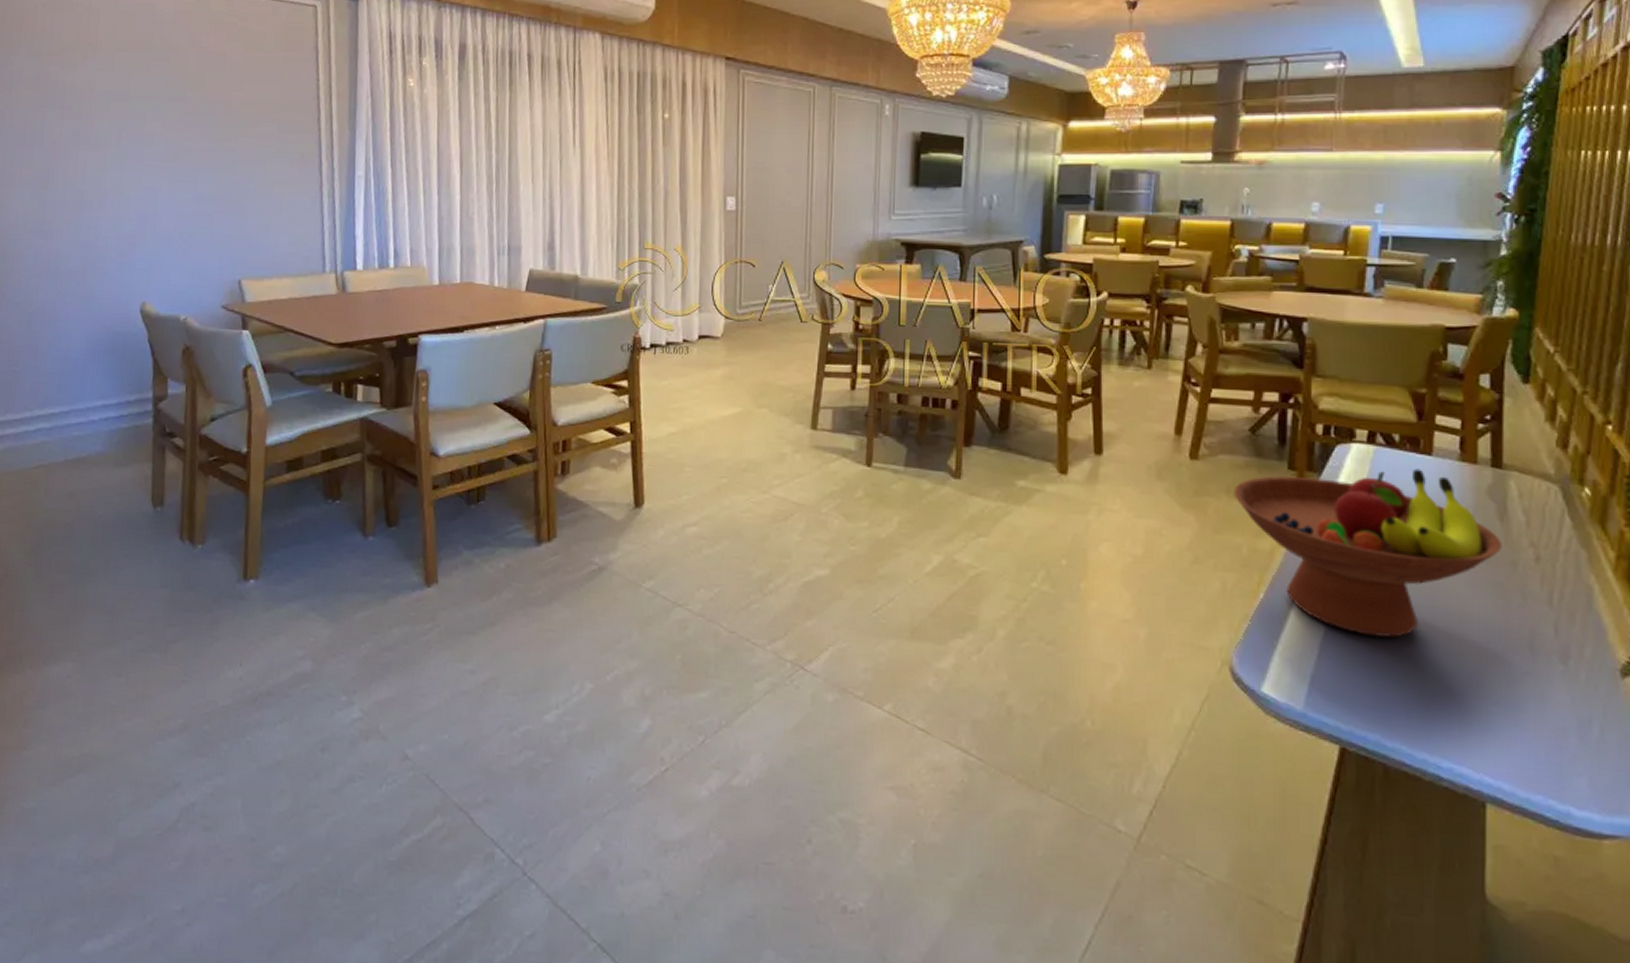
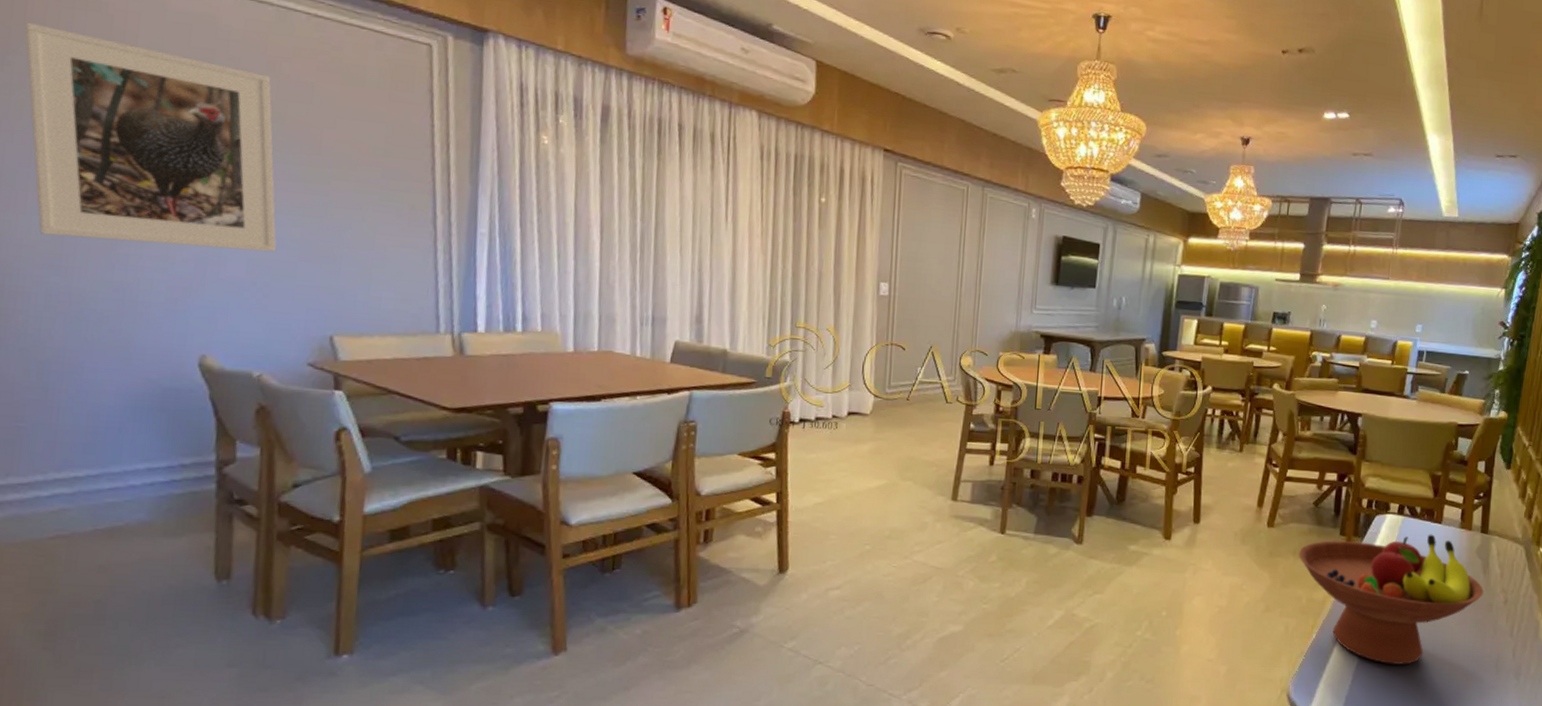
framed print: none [22,27,198,207] -> present [25,22,277,253]

